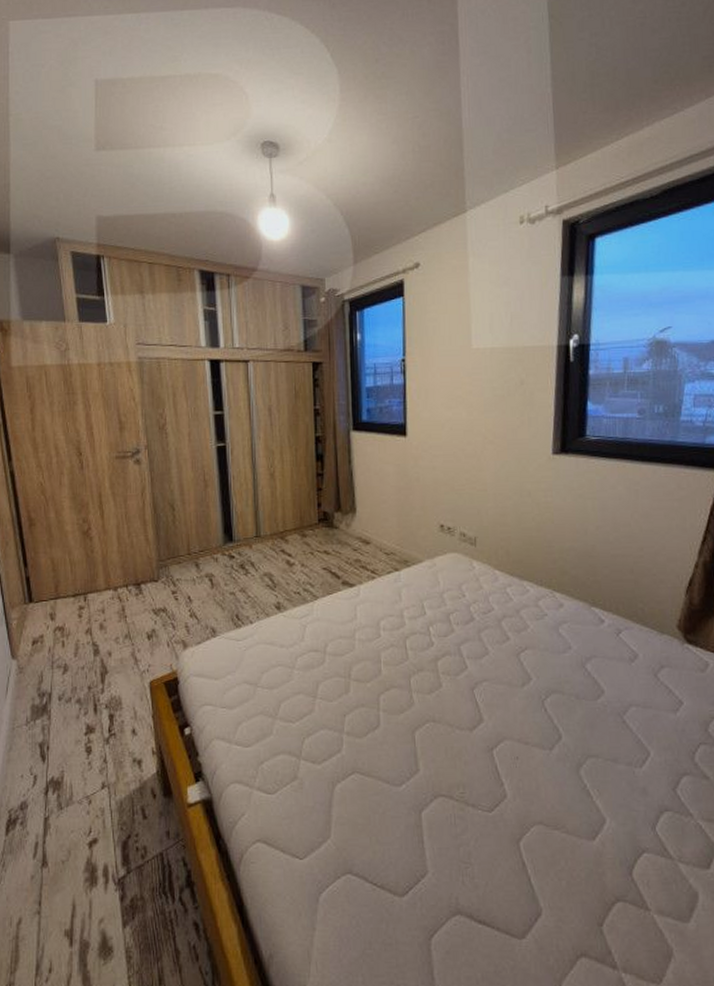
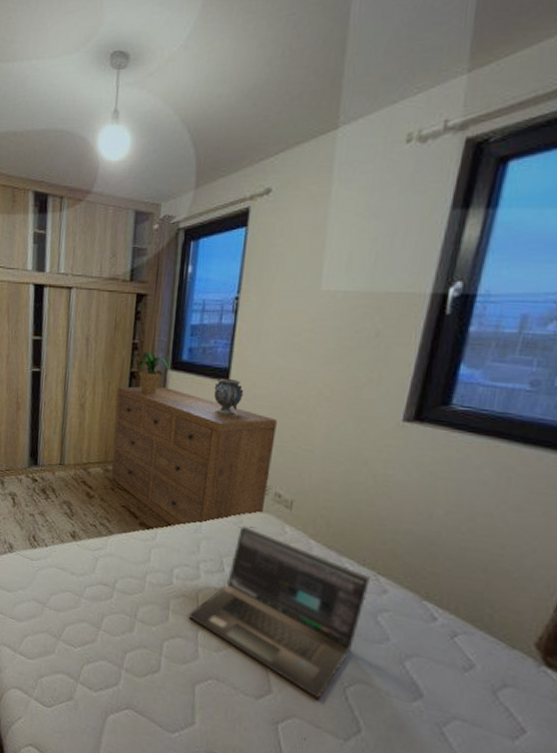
dresser: none [304,447,453,581] -> present [110,386,277,529]
potted plant: none [315,417,355,457] -> present [132,353,173,395]
decorative urn: none [394,433,421,468] -> present [214,378,244,416]
laptop: none [399,569,548,717] -> present [188,527,370,700]

